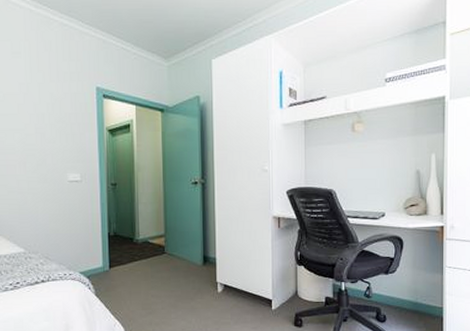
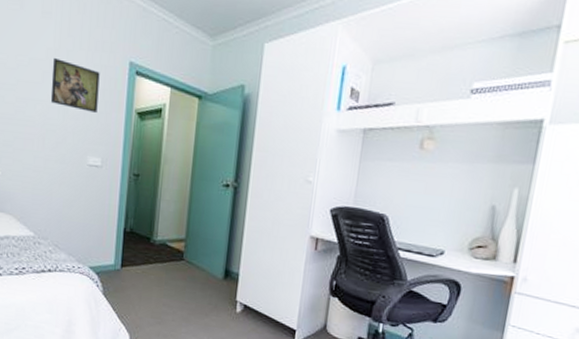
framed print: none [26,91,72,134] -> present [50,58,100,113]

